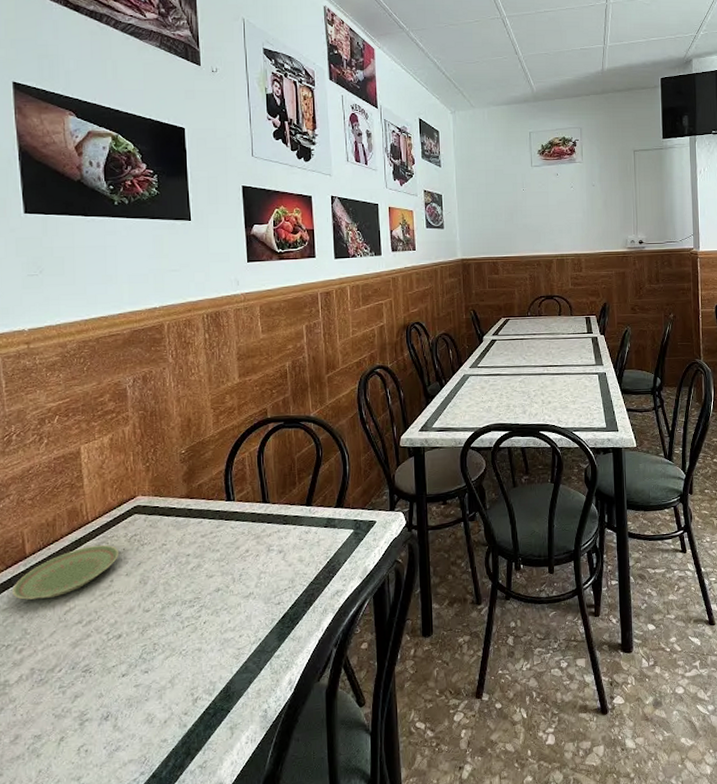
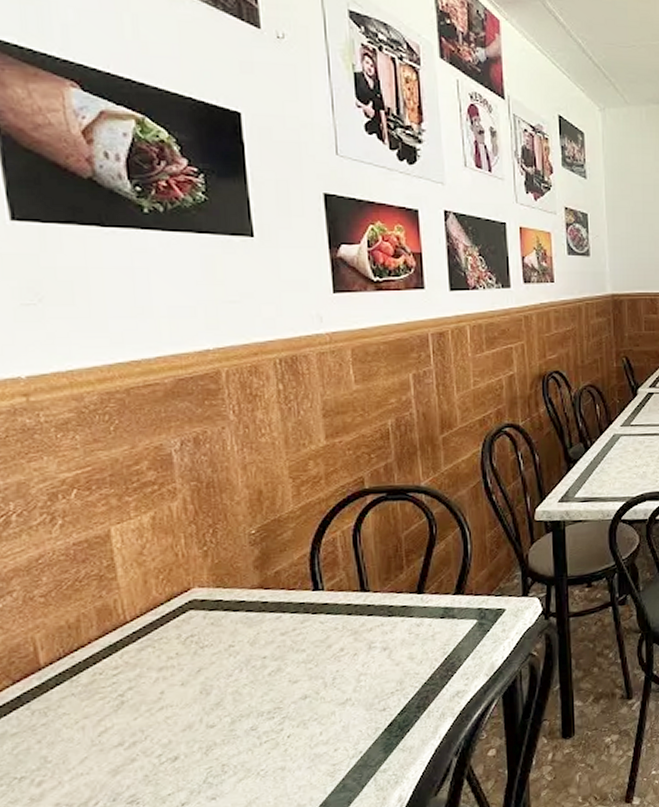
plate: present [12,544,119,600] -> none [23,649,171,721]

